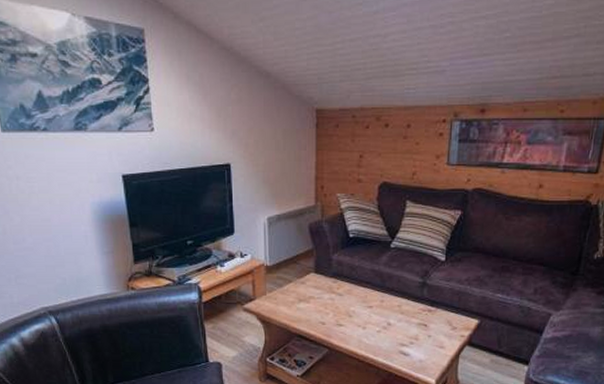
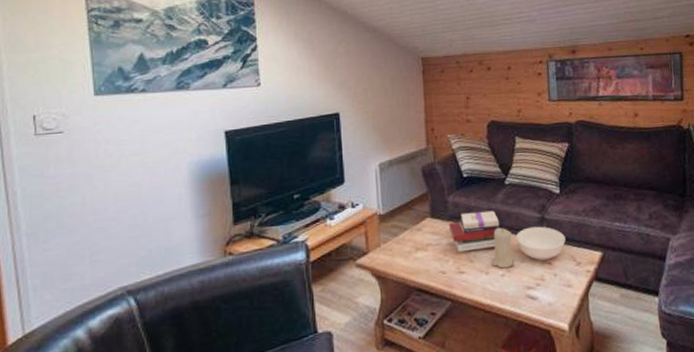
books: none [331,271,382,307] -> present [448,210,501,252]
candle: none [369,288,392,326] -> present [491,227,515,269]
bowl: none [395,290,444,322] -> present [515,226,566,261]

